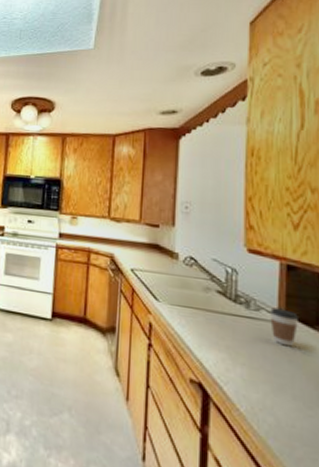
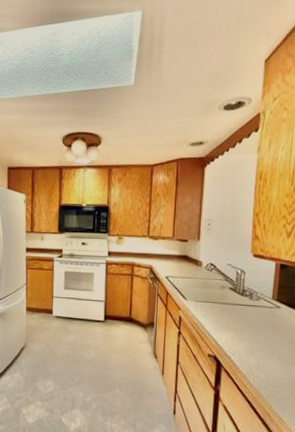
coffee cup: present [270,307,298,347] -> none [266,297,286,324]

